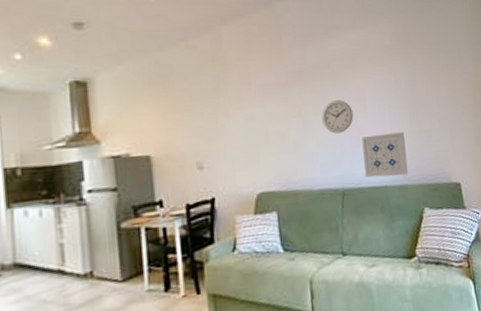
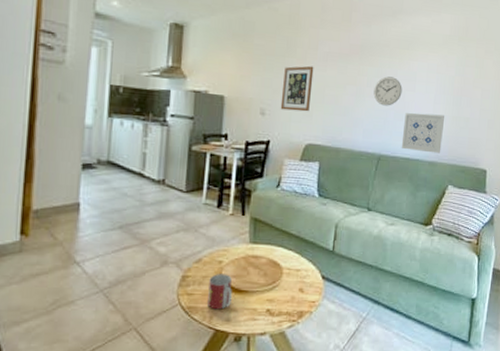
wall art: none [217,103,254,160] -> present [280,65,314,112]

